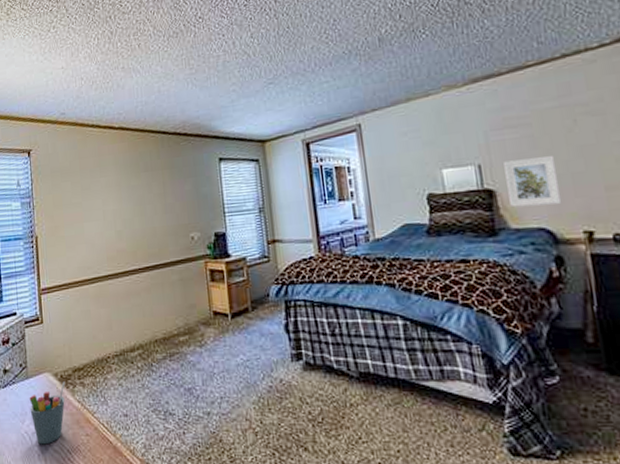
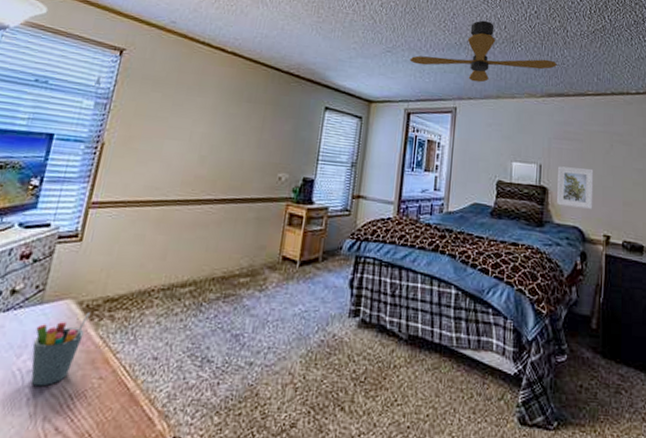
ceiling fan: none [295,15,478,90] -> present [409,20,557,83]

